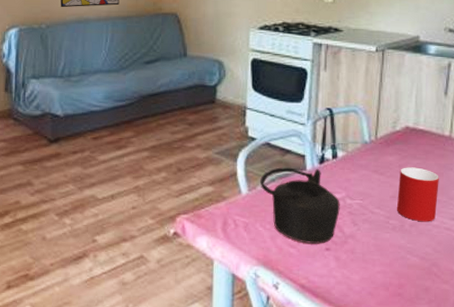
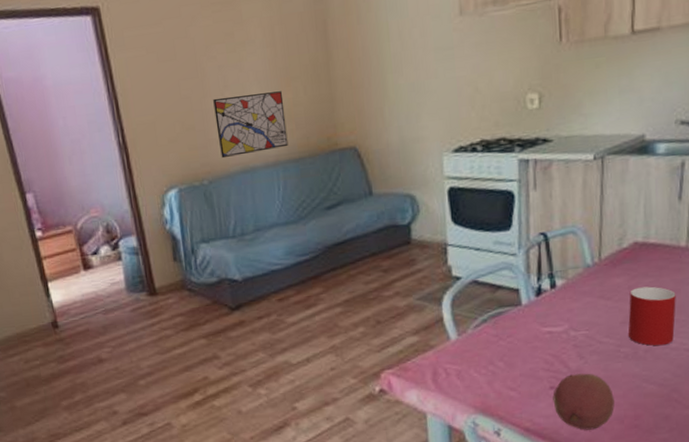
teapot: present [260,167,340,244] -> none [470,301,563,384]
fruit: none [327,239,382,293] -> present [553,373,615,430]

